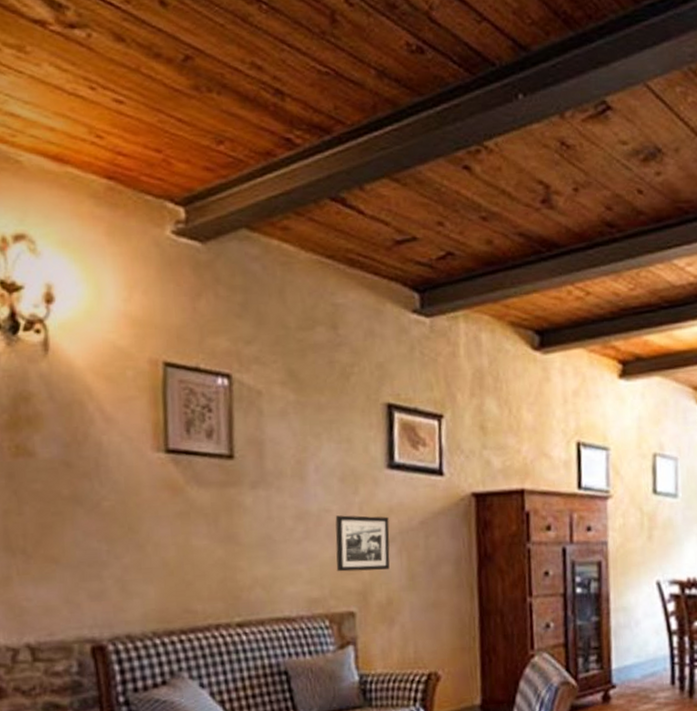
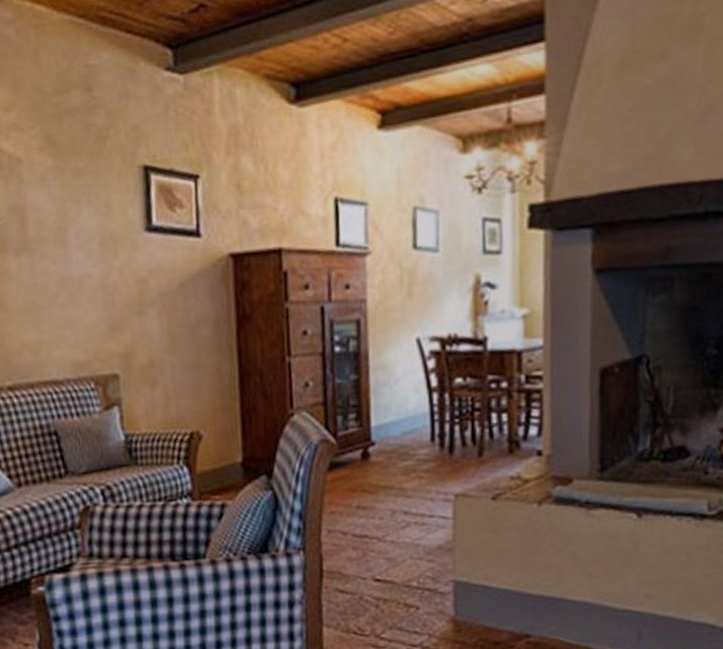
picture frame: present [335,515,390,572] -> none [96,279,151,336]

